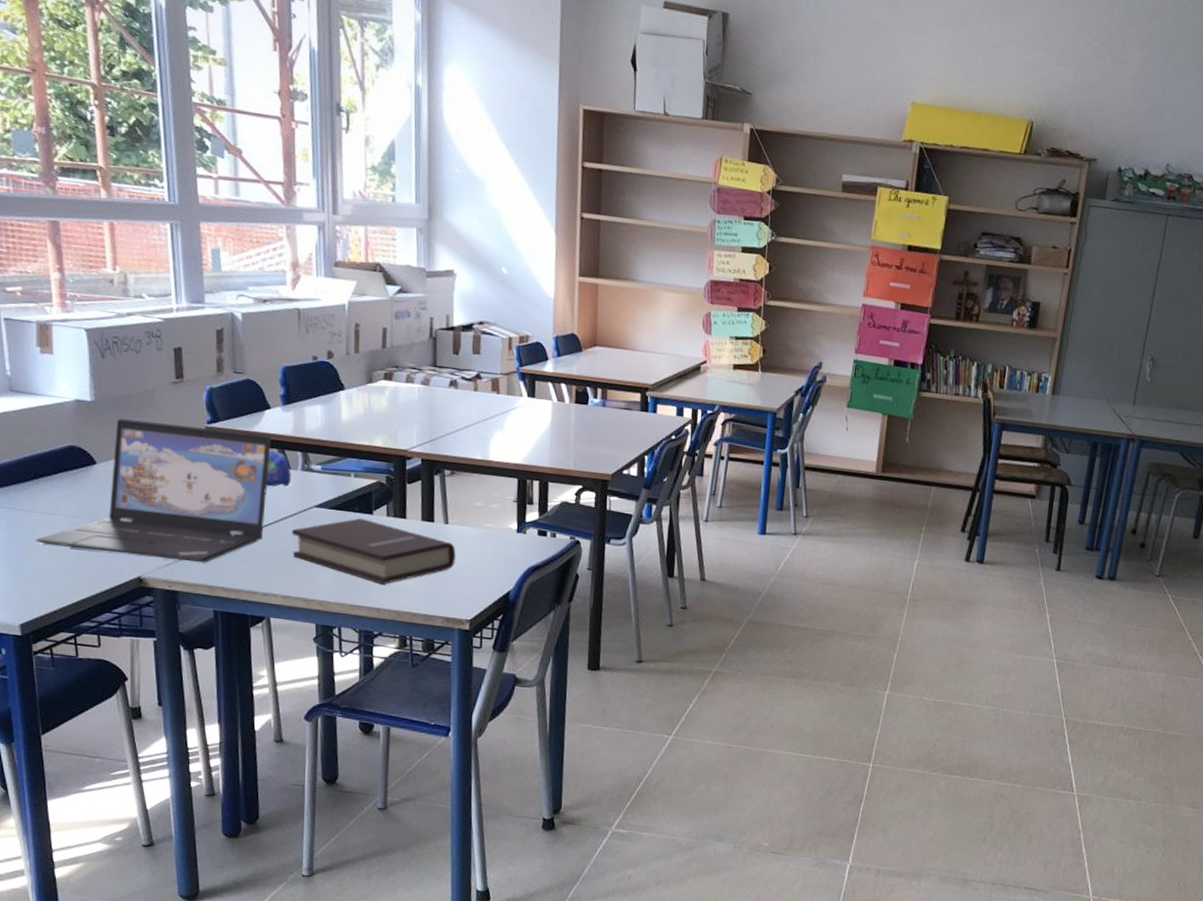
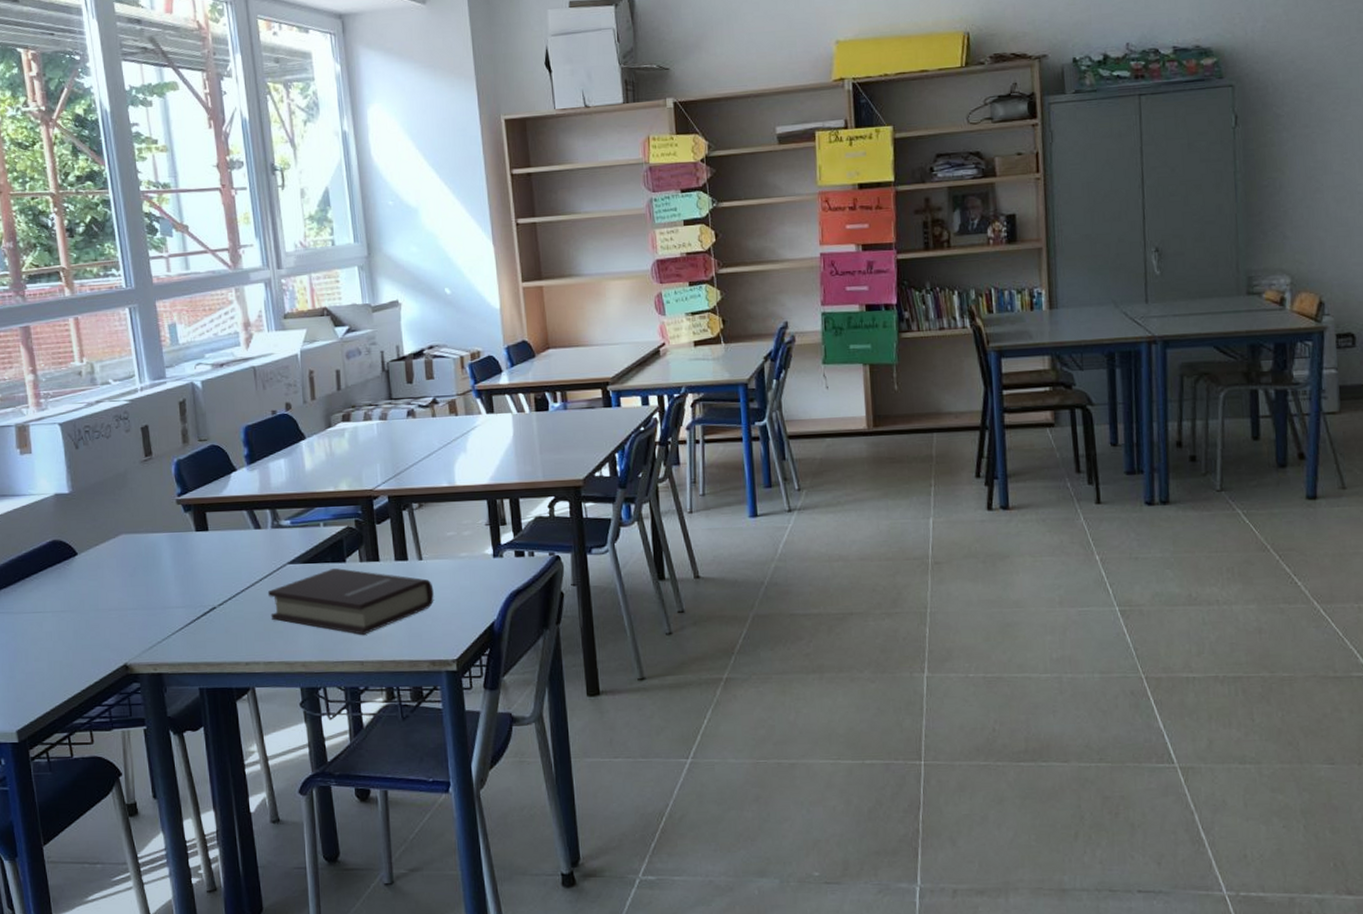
laptop: present [35,418,272,562] -> none [25,498,241,644]
pencil case: present [266,451,291,487] -> none [238,513,263,551]

